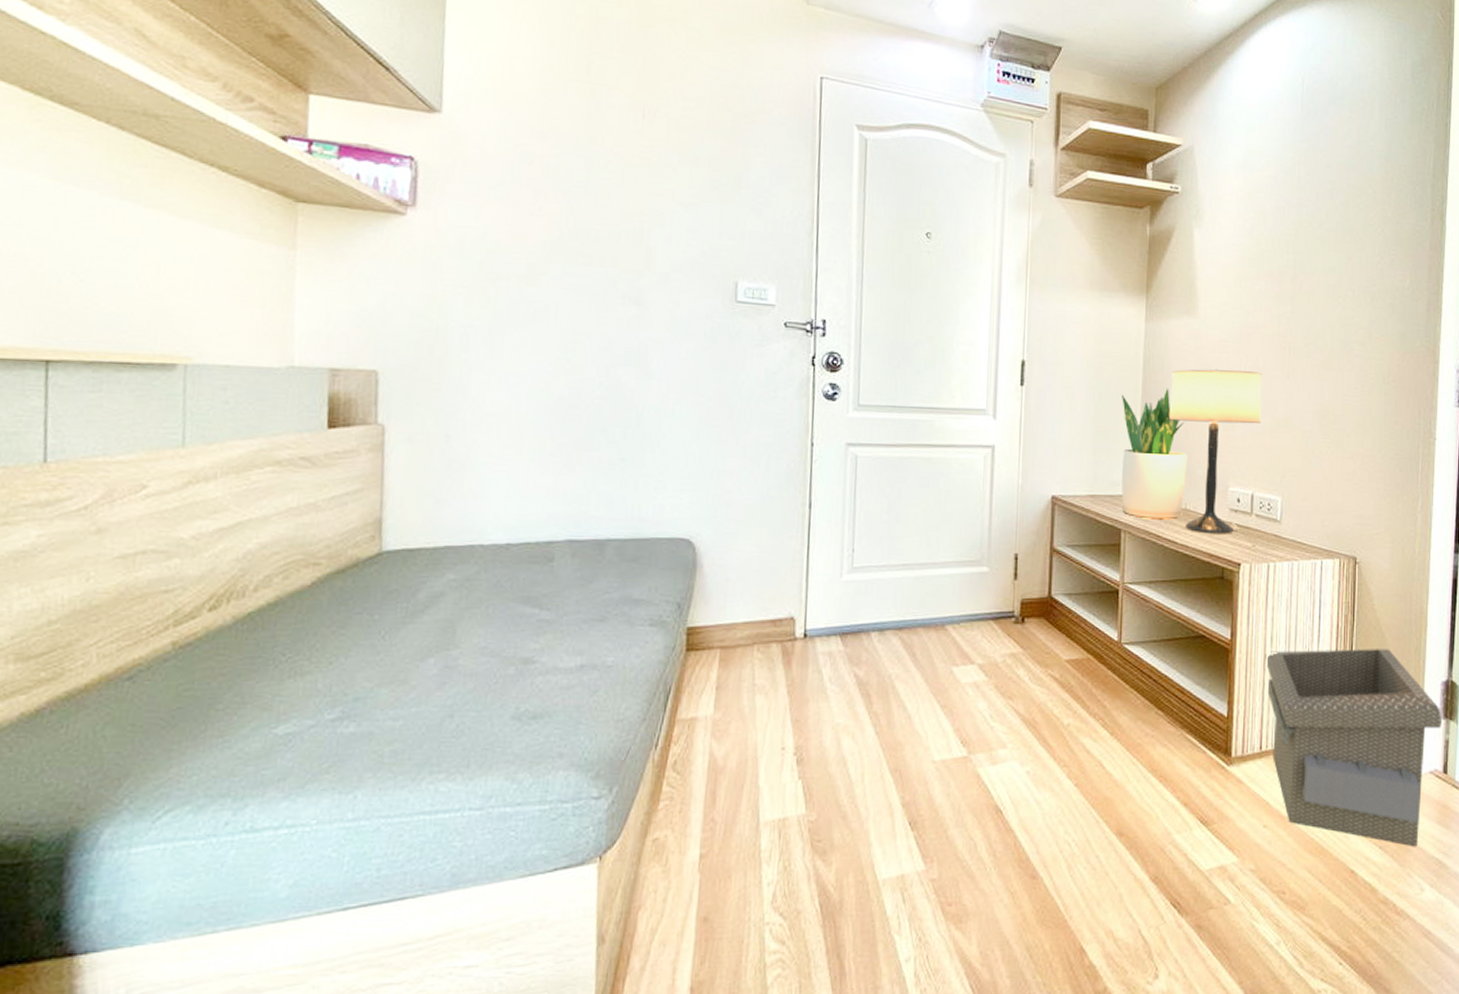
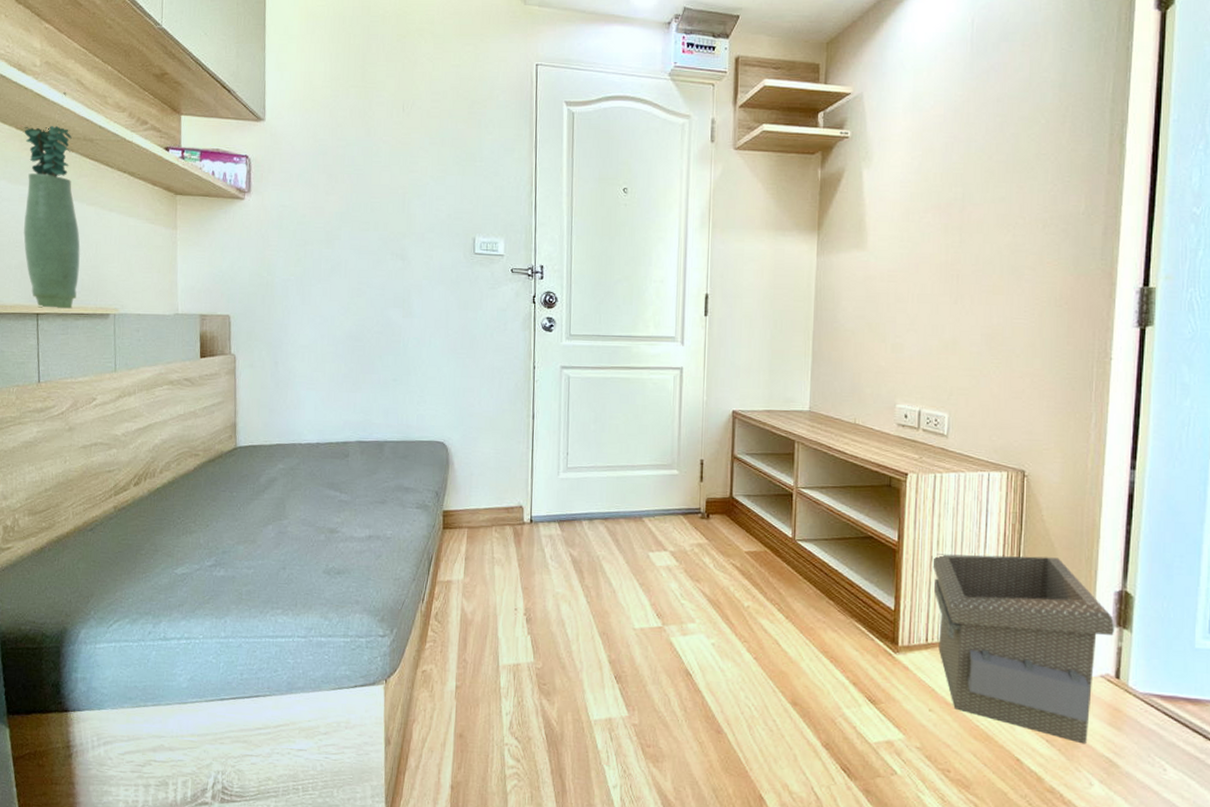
vase: none [27,43,130,355] -> present [23,91,80,309]
planter: present [1121,388,1188,520] -> none [795,315,857,433]
table lamp: present [1168,368,1262,534] -> none [838,296,930,447]

